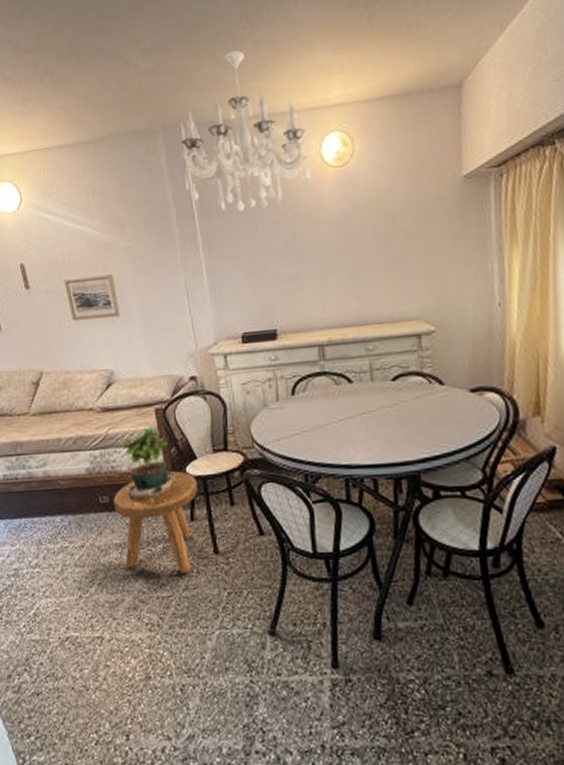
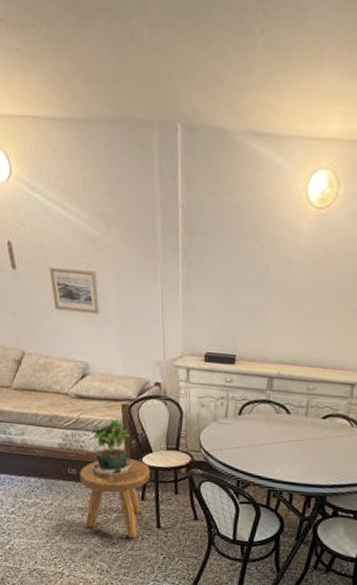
chandelier: present [181,50,311,213] -> none [173,47,298,237]

